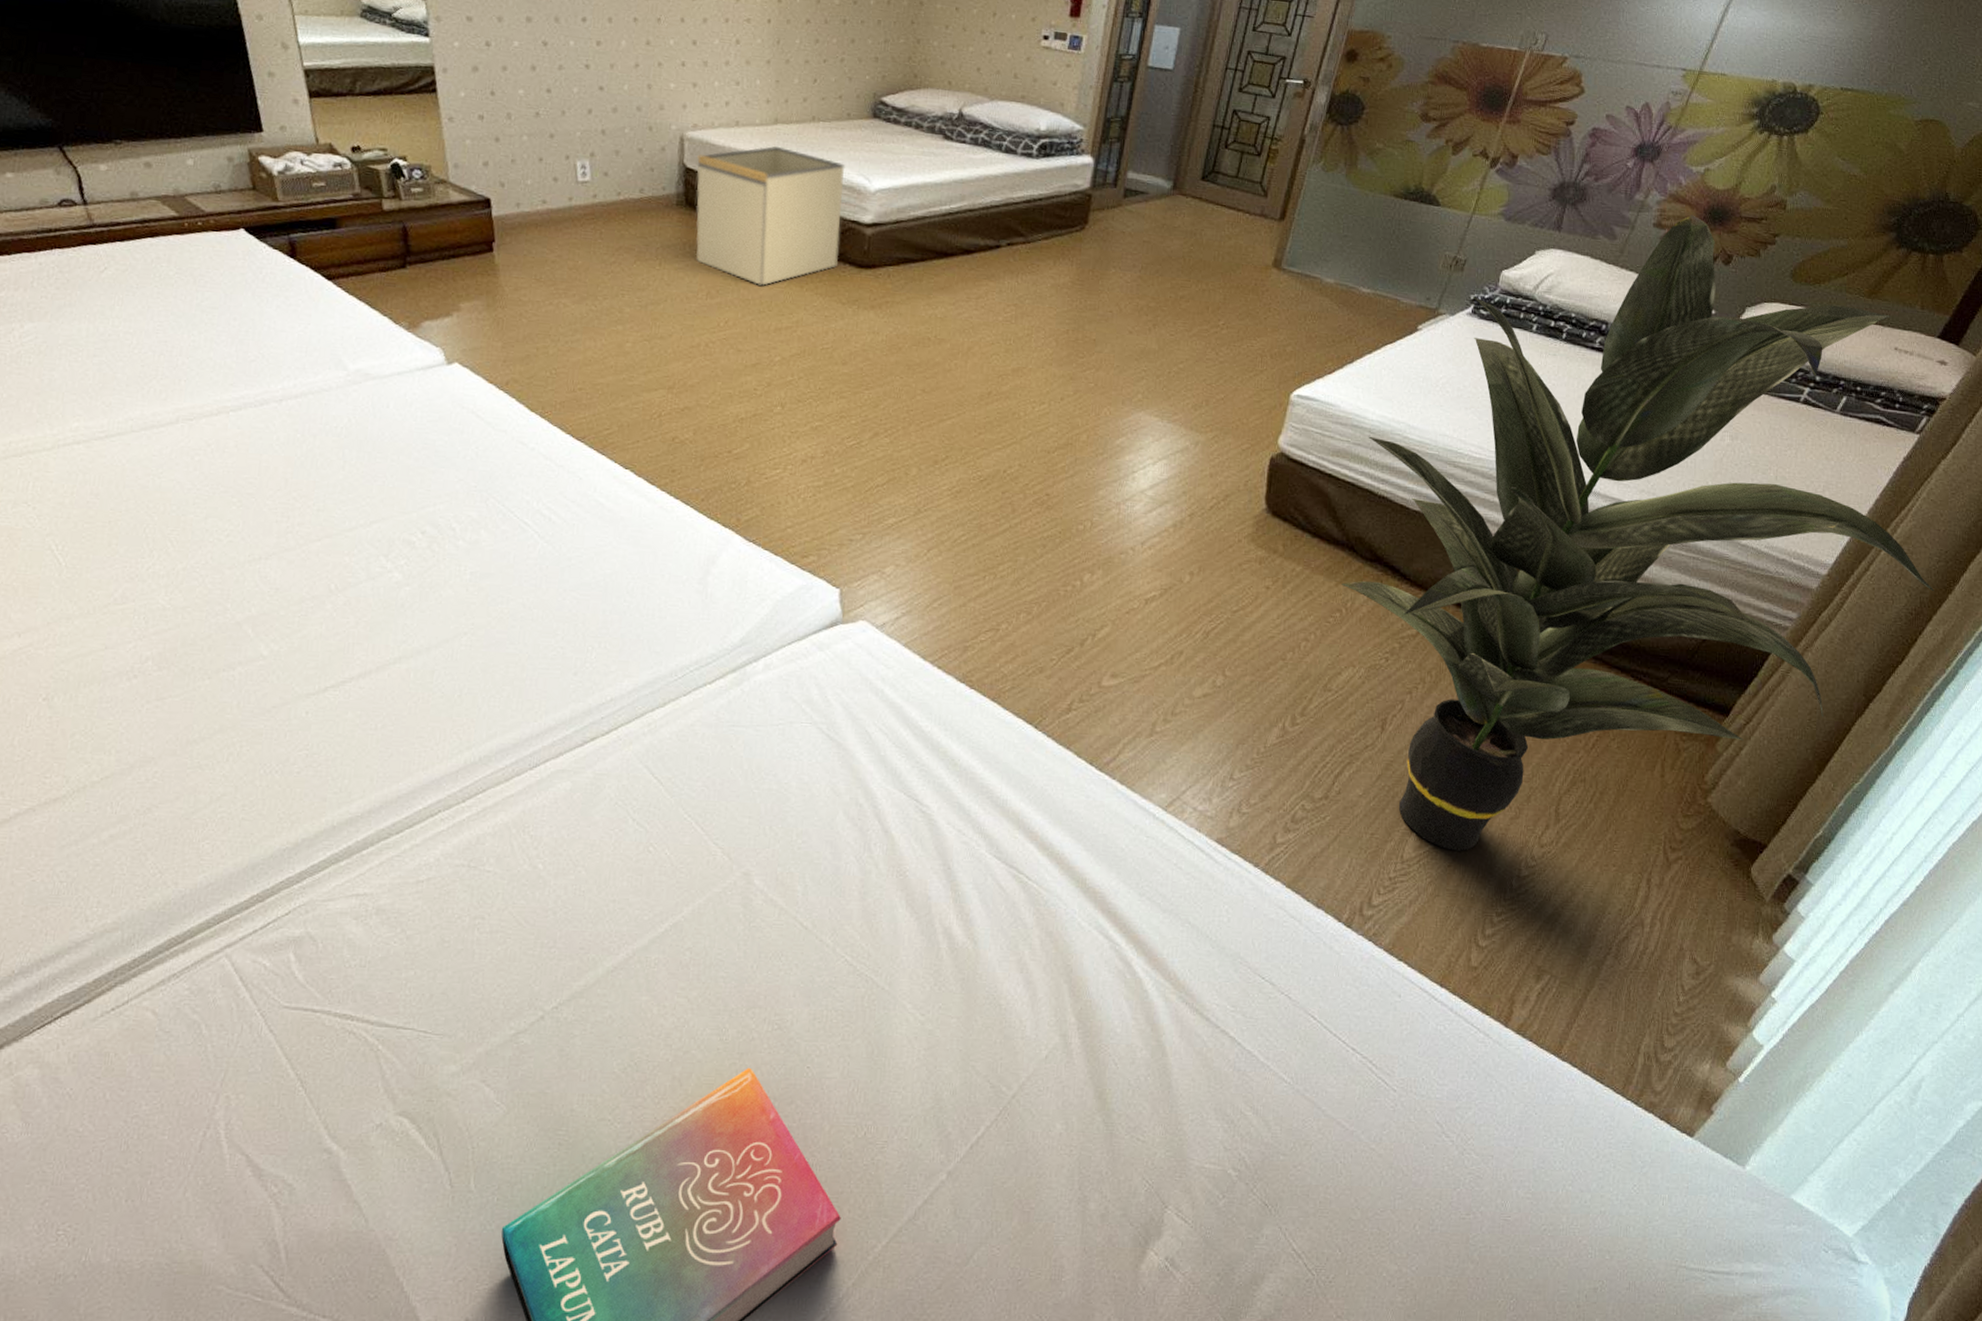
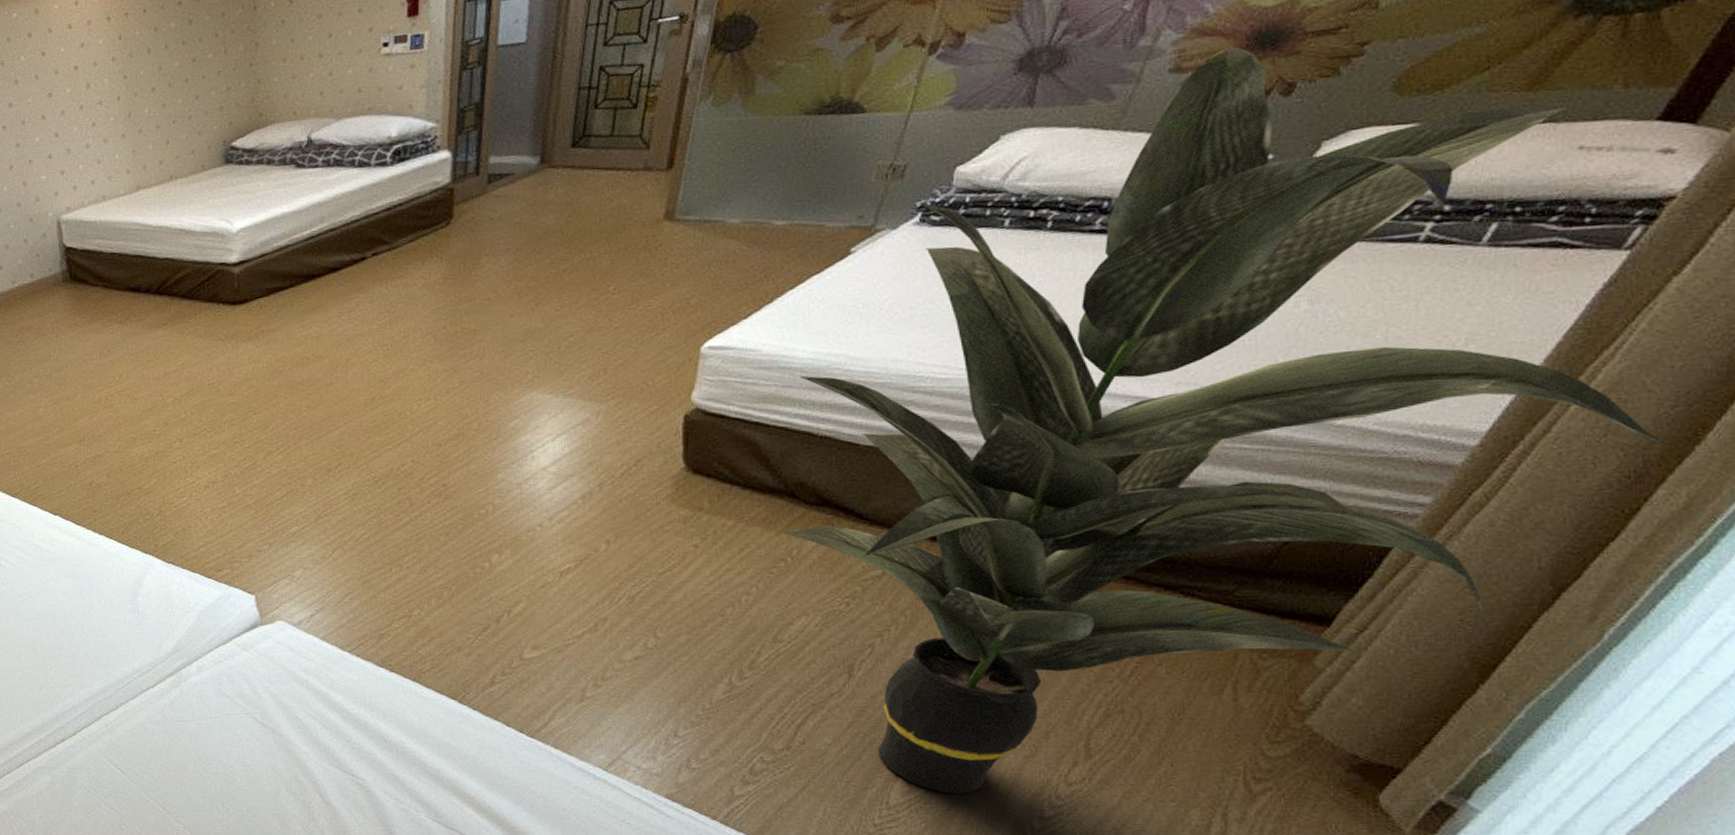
storage bin: present [695,145,846,286] -> none [74,209,212,338]

